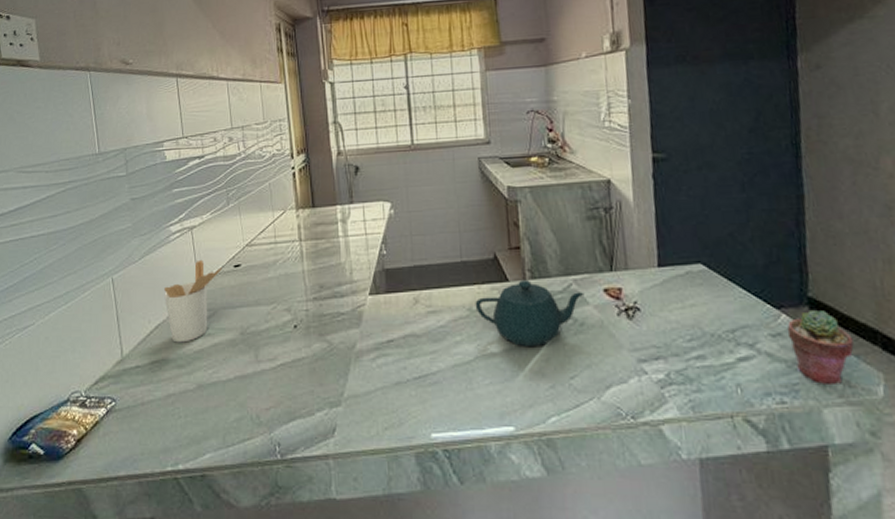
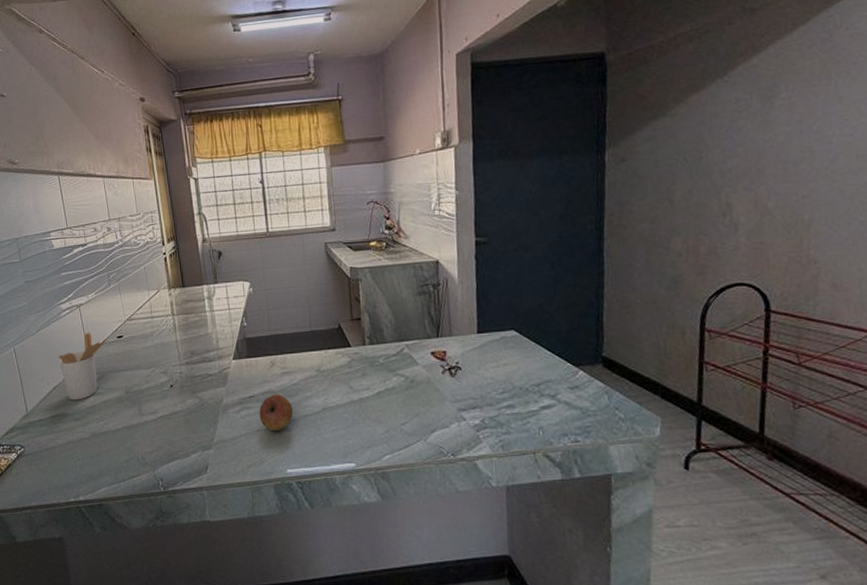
fruit: none [398,339,439,385] -> present [259,395,293,432]
teapot: present [475,280,585,348] -> none [322,346,415,400]
potted succulent: present [786,311,854,386] -> none [583,367,638,428]

